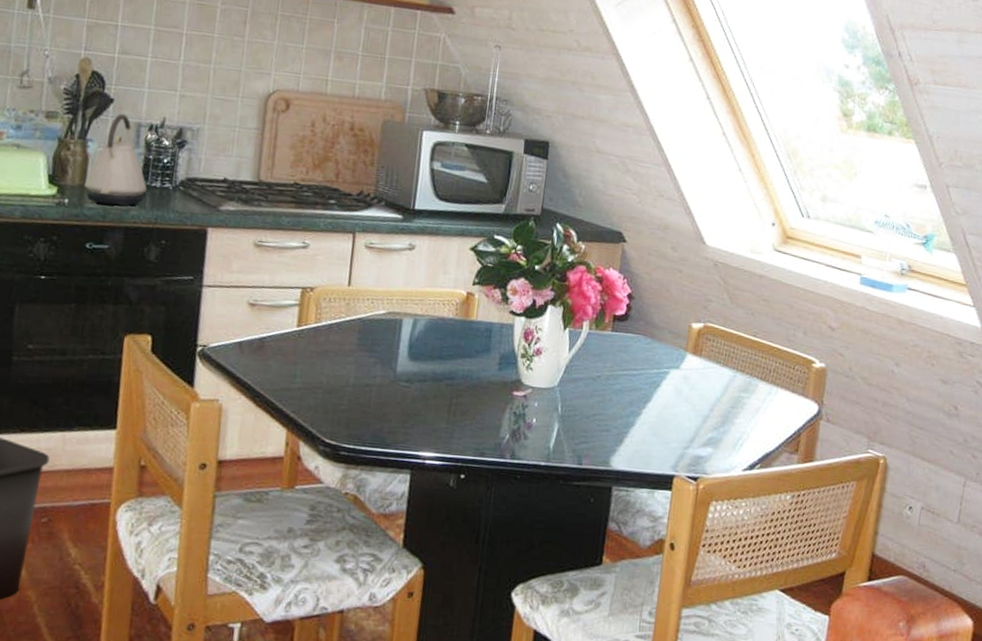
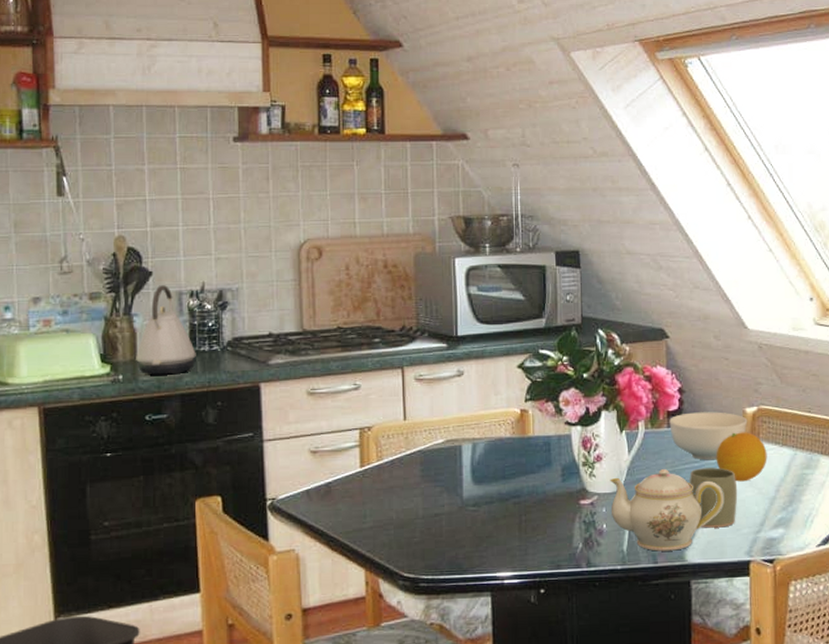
teapot: none [542,371,658,455] -> present [610,468,725,551]
bowl: none [614,319,693,371] -> present [669,412,748,460]
mug: none [624,376,673,439] -> present [688,467,738,528]
fruit: none [655,345,707,396] -> present [716,432,767,482]

